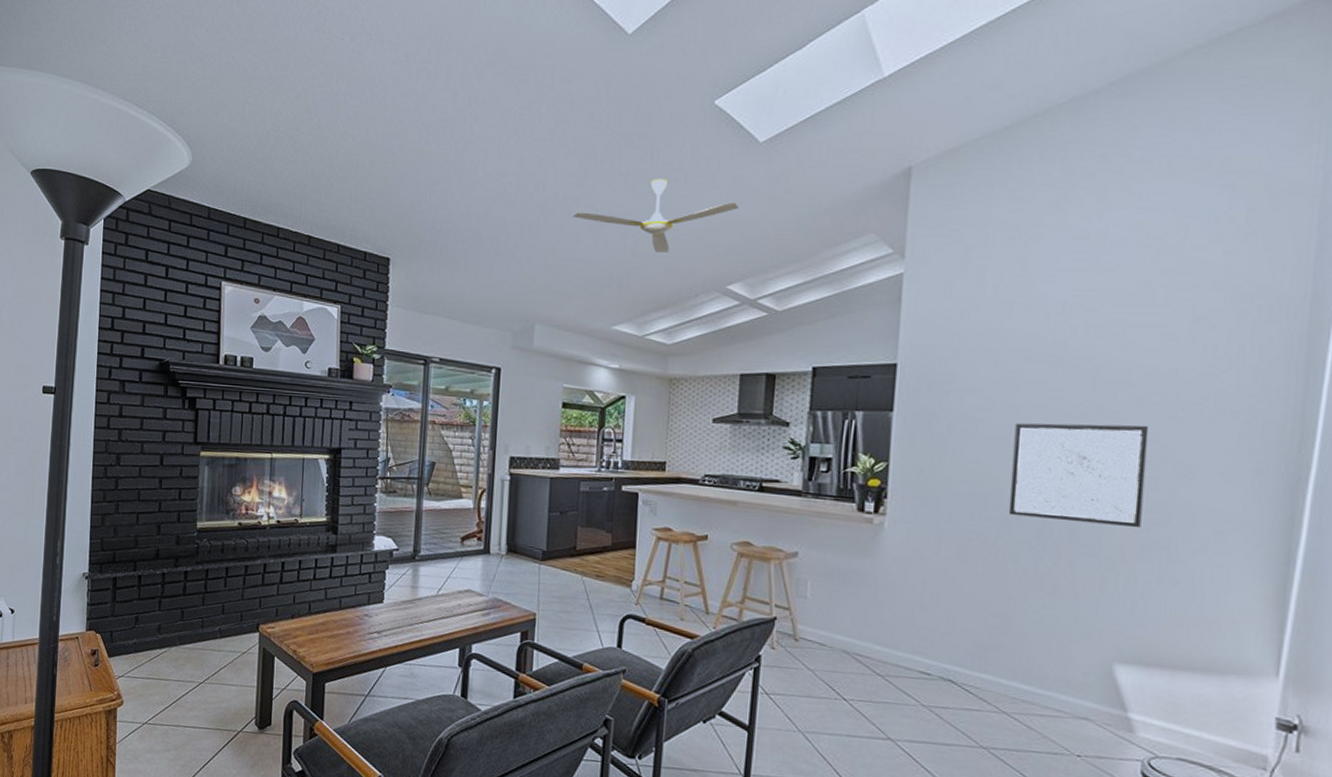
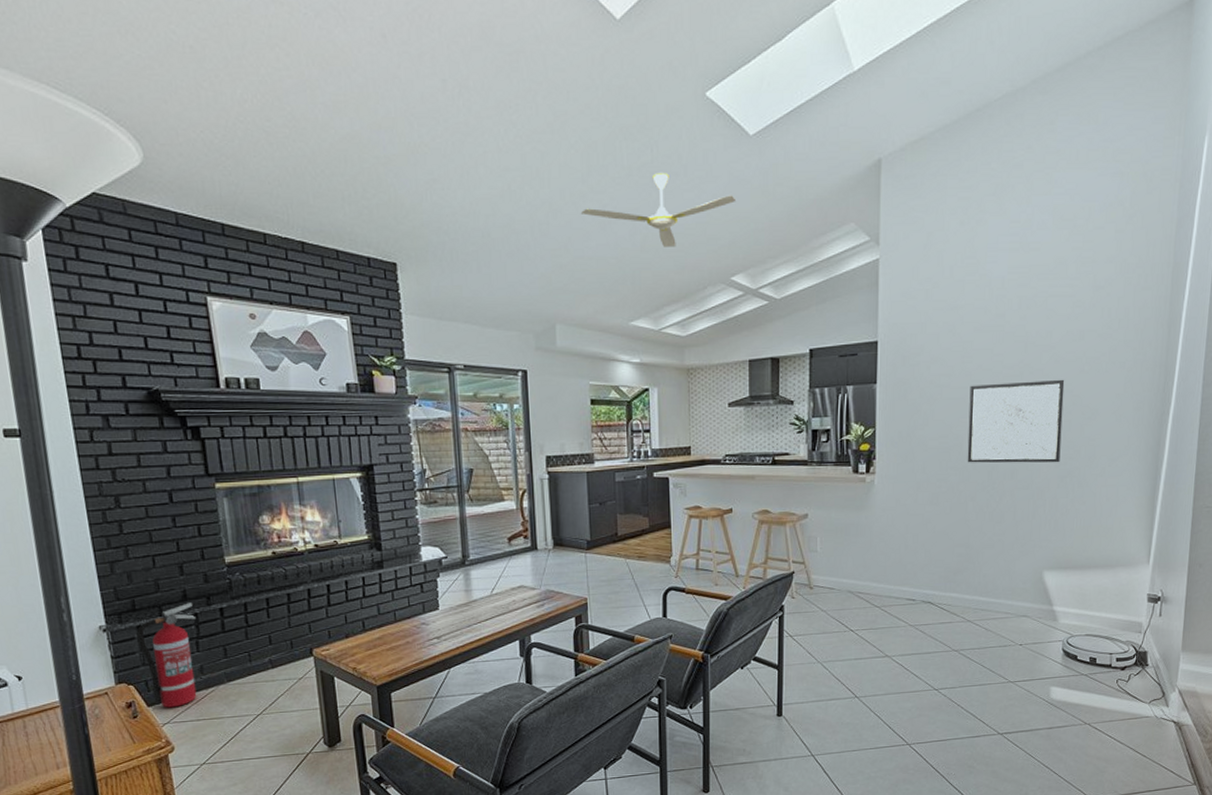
fire extinguisher: none [111,561,163,662] -> present [136,602,197,708]

